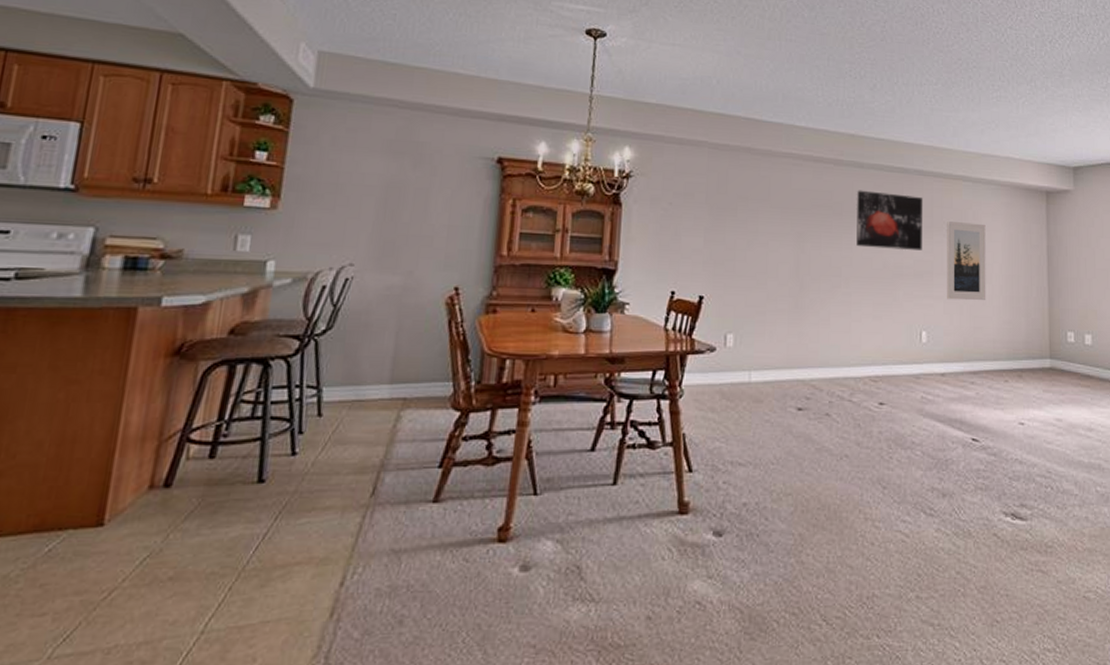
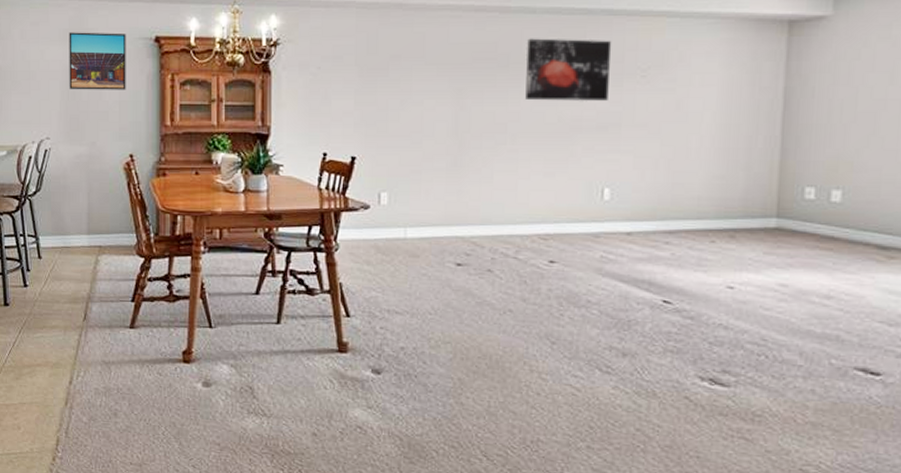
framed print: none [387,144,464,213] -> present [69,32,126,90]
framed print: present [947,221,986,301] -> none [638,66,696,154]

